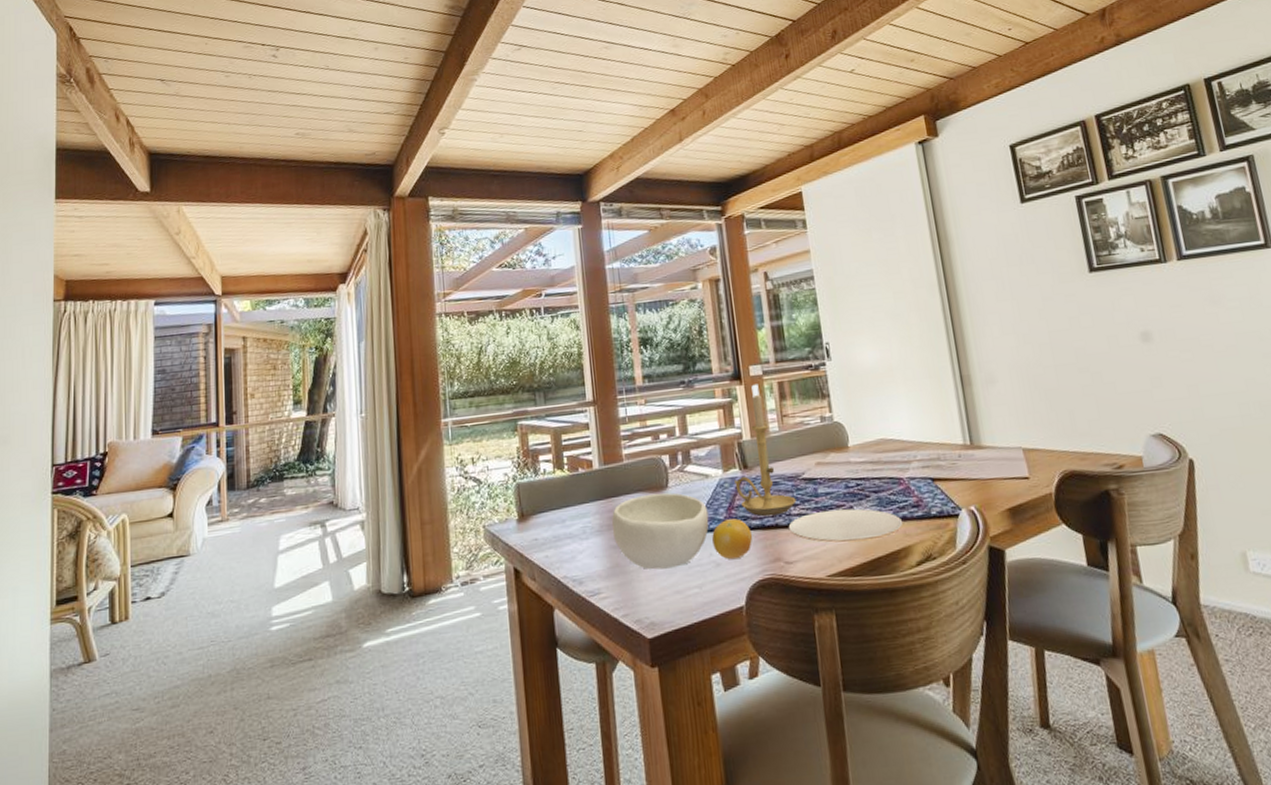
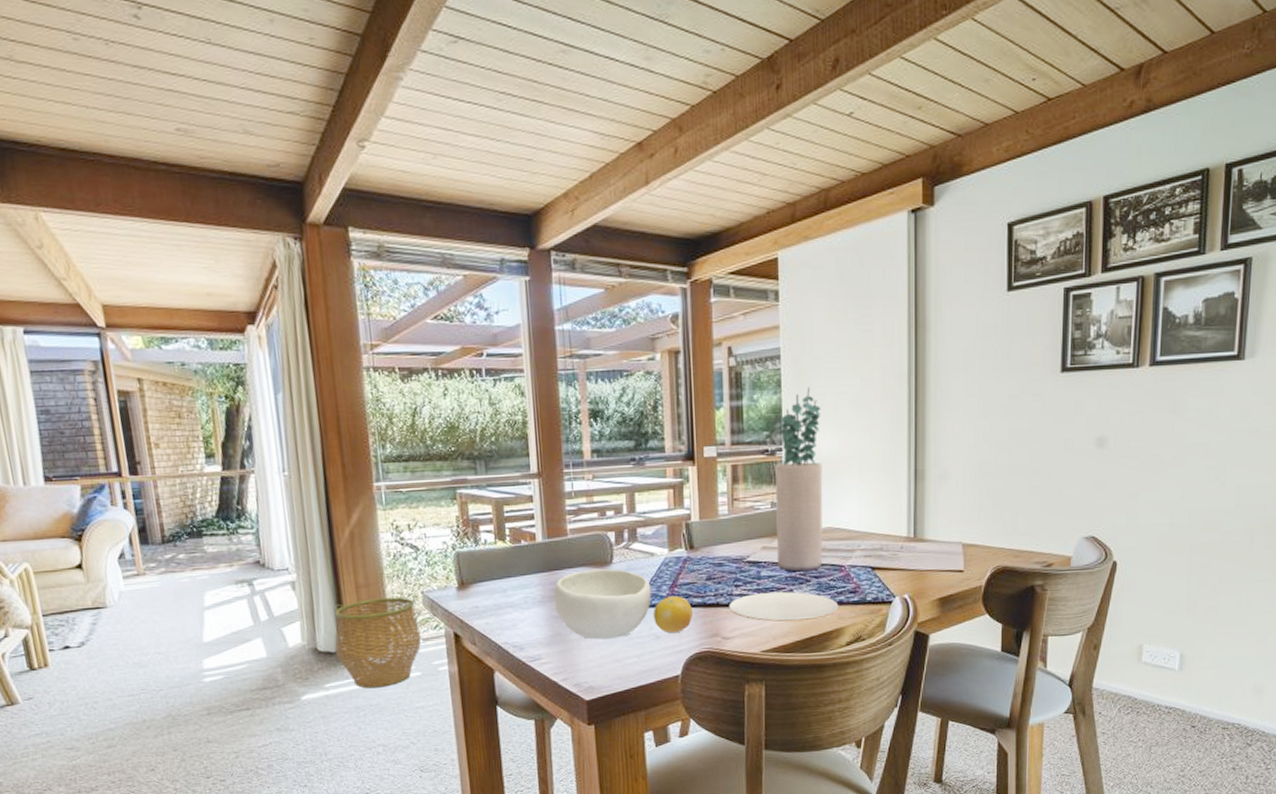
basket: none [398,532,482,633] -> present [334,597,422,689]
candle holder: present [734,384,797,517] -> none [680,466,739,596]
vase: none [820,303,880,487] -> present [775,387,823,572]

